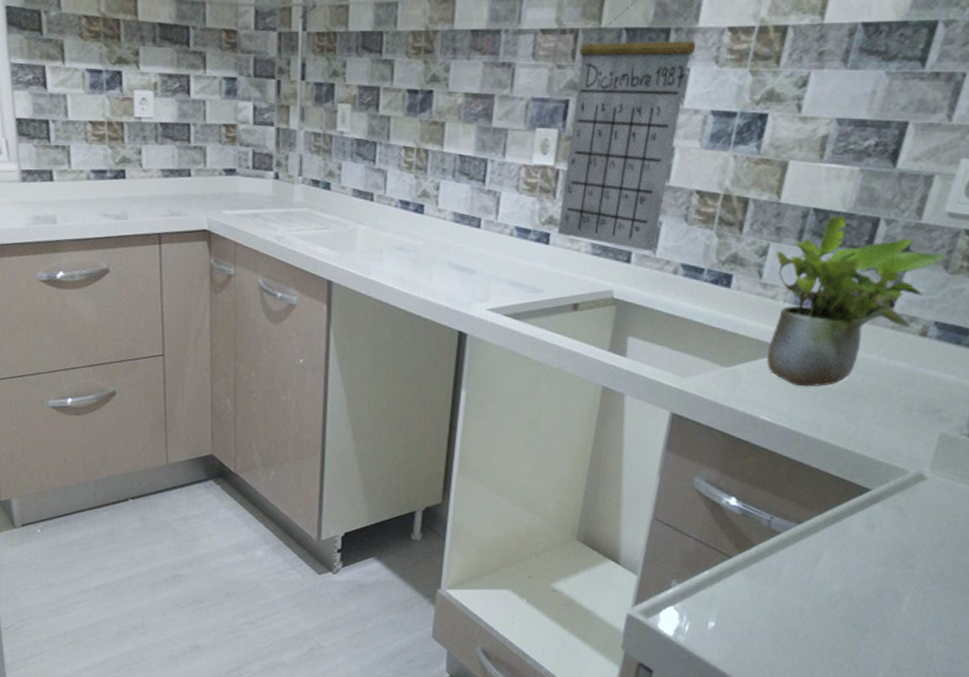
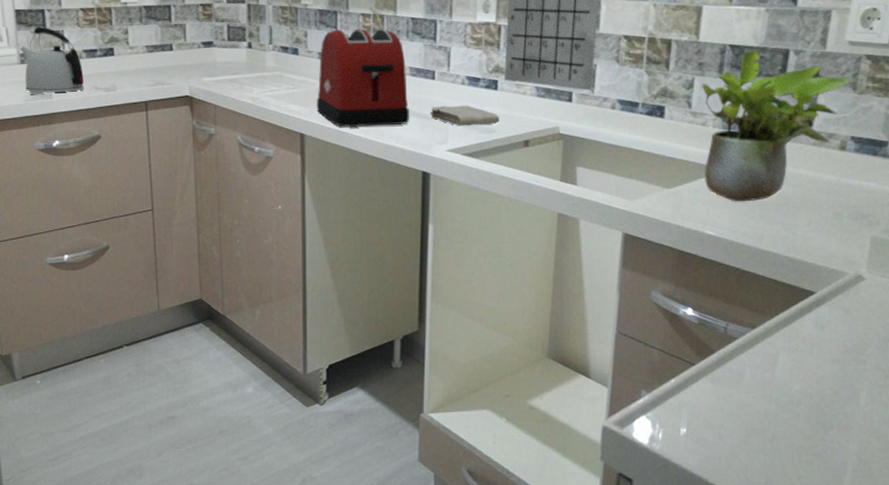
kettle: none [21,140,91,219] -> present [19,26,84,95]
toaster: none [347,163,450,278] -> present [316,28,409,127]
washcloth: none [472,258,548,284] -> present [430,105,499,126]

